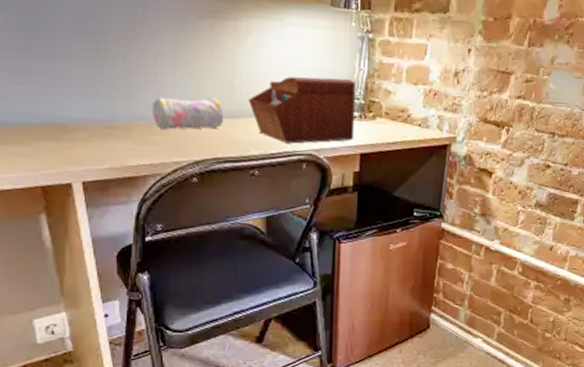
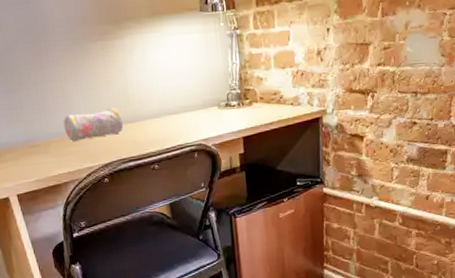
sewing box: present [248,76,356,144] -> none [141,73,236,138]

